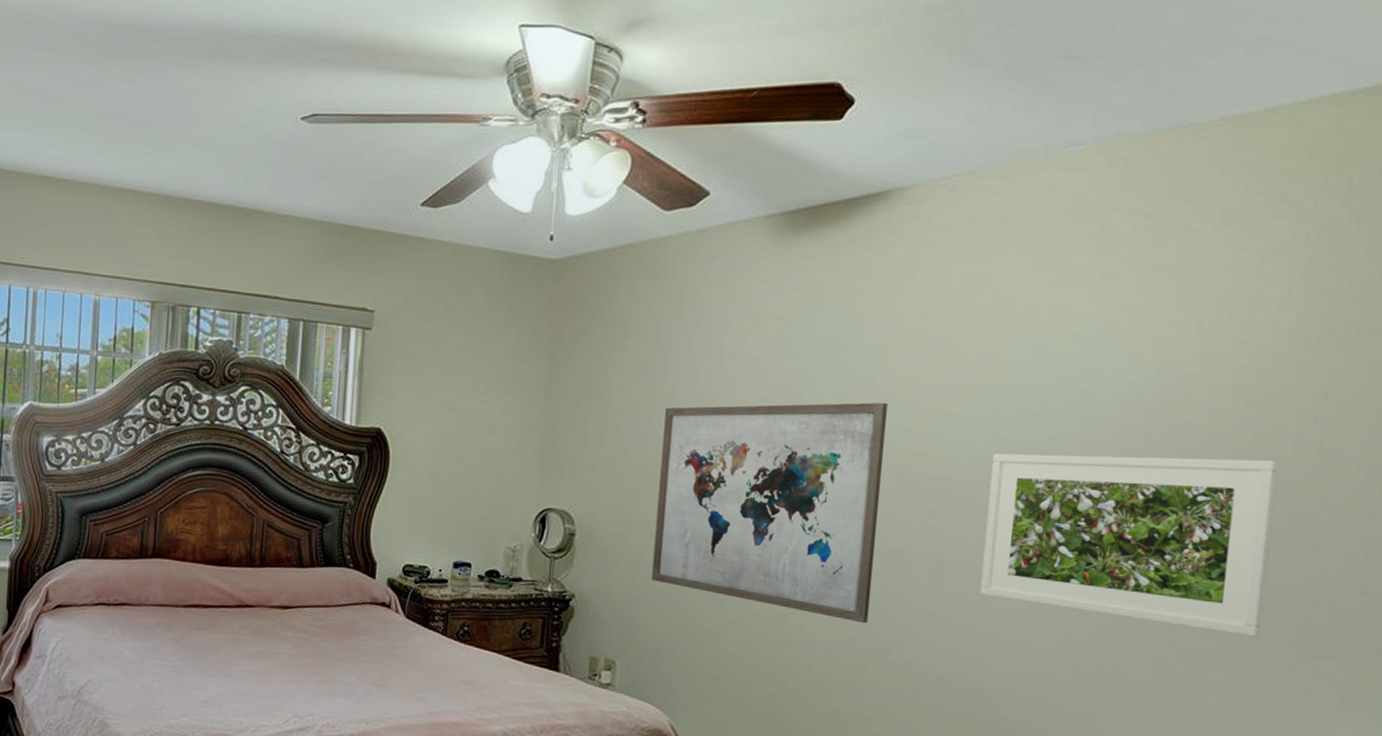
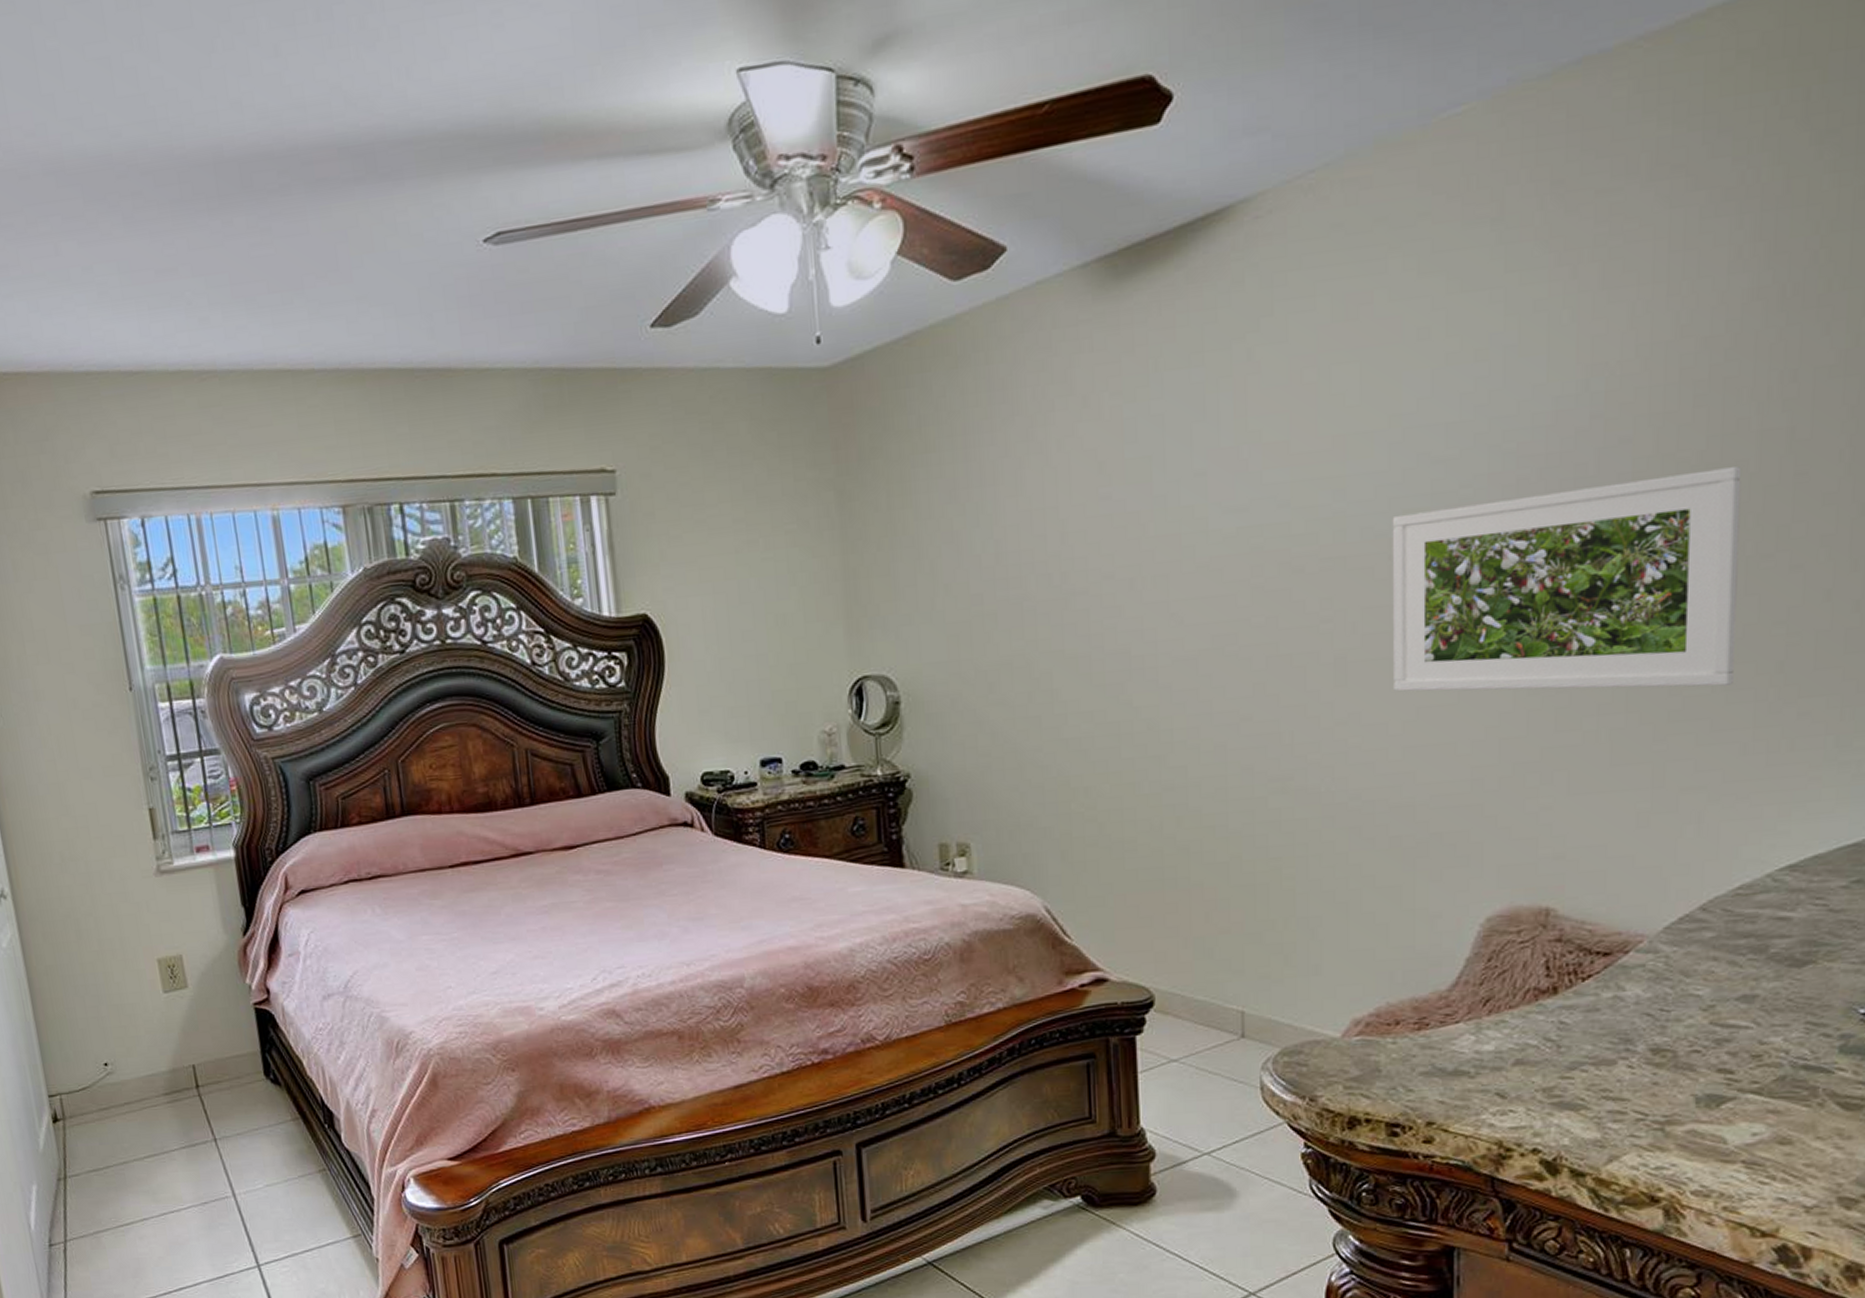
wall art: present [651,402,887,624] -> none [988,476,1264,750]

